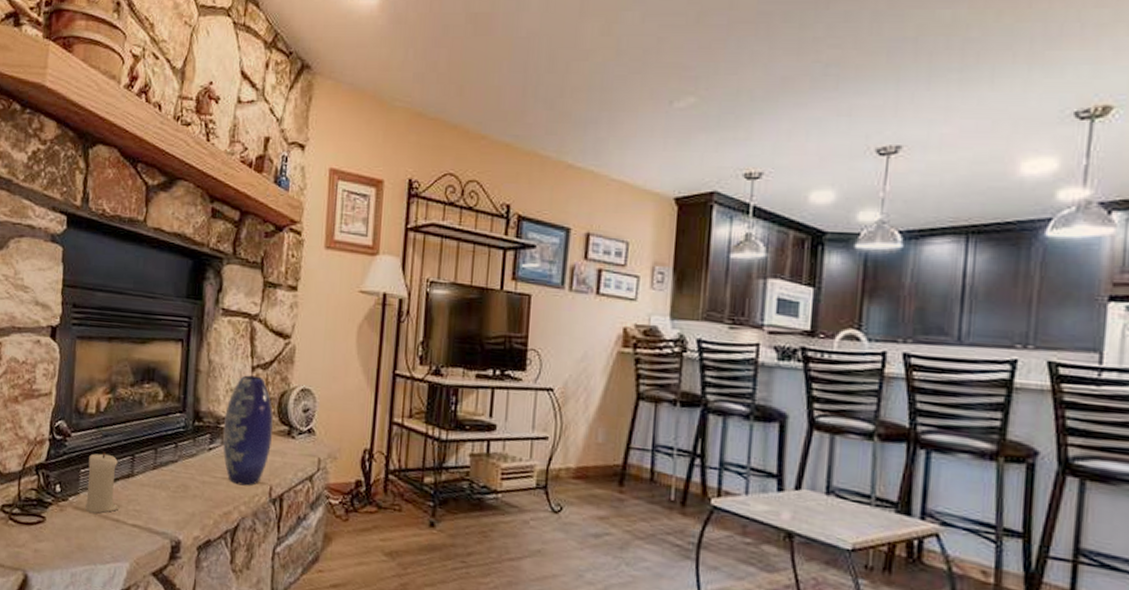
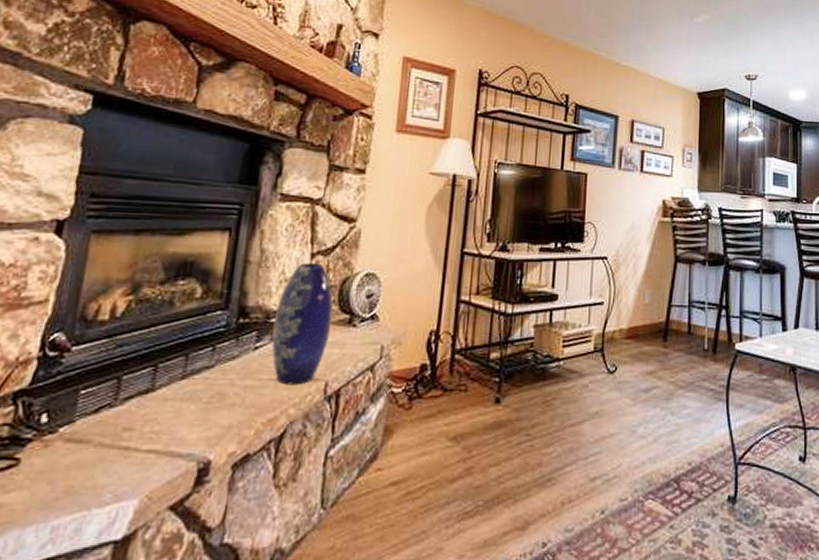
candle: present [85,452,120,514] -> none [82,365,134,443]

